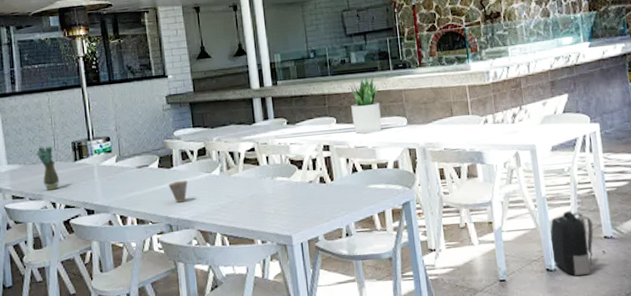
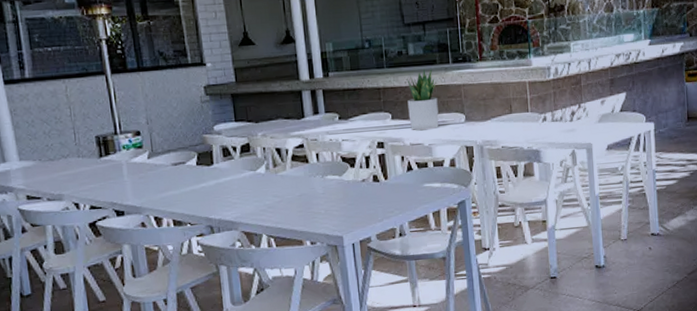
vase: present [36,145,60,190] -> none [54,139,83,190]
cup: present [168,180,188,203] -> none [208,178,230,203]
backpack: present [550,211,604,277] -> none [600,209,649,273]

